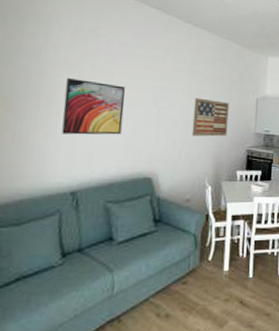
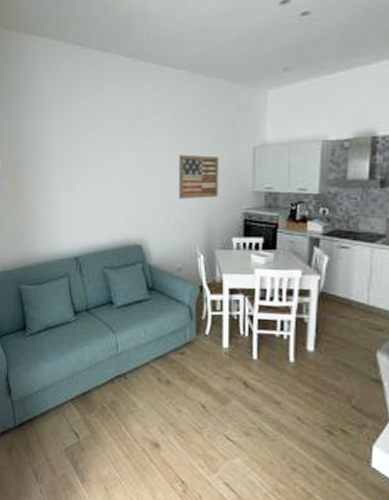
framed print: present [61,78,125,135] -> none [59,148,110,203]

